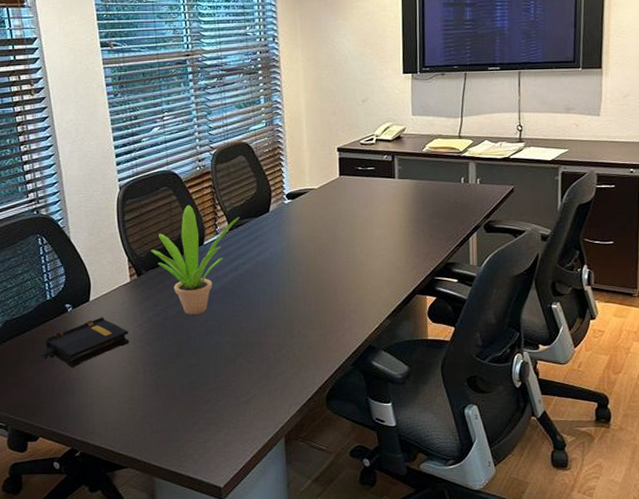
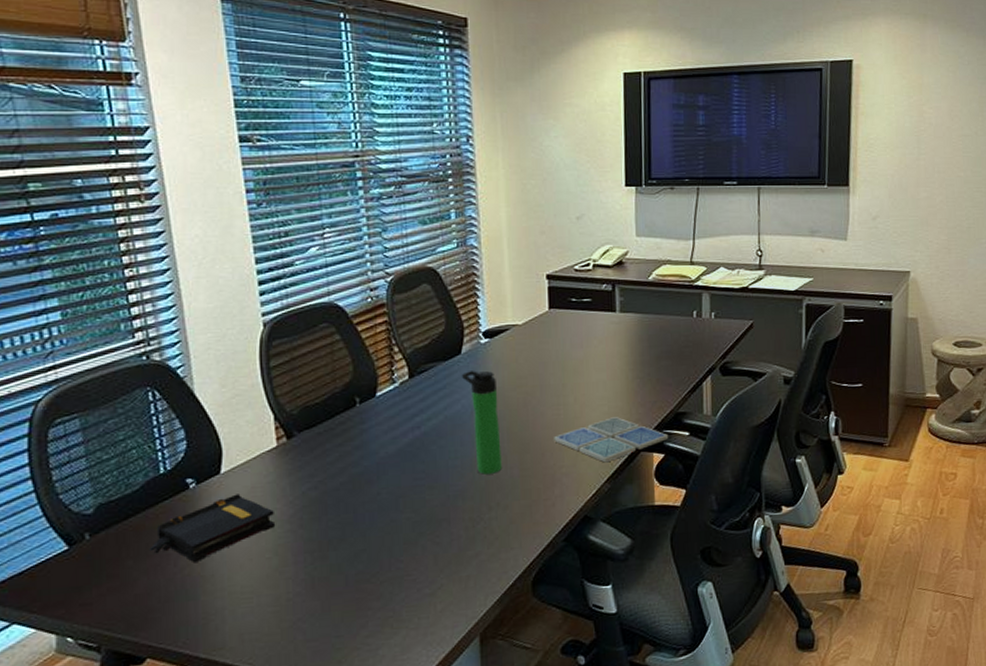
potted plant: present [151,204,240,315] -> none [306,345,423,487]
bottle: none [270,225,302,309] -> present [462,371,502,474]
drink coaster: none [344,264,440,303] -> present [554,416,669,463]

